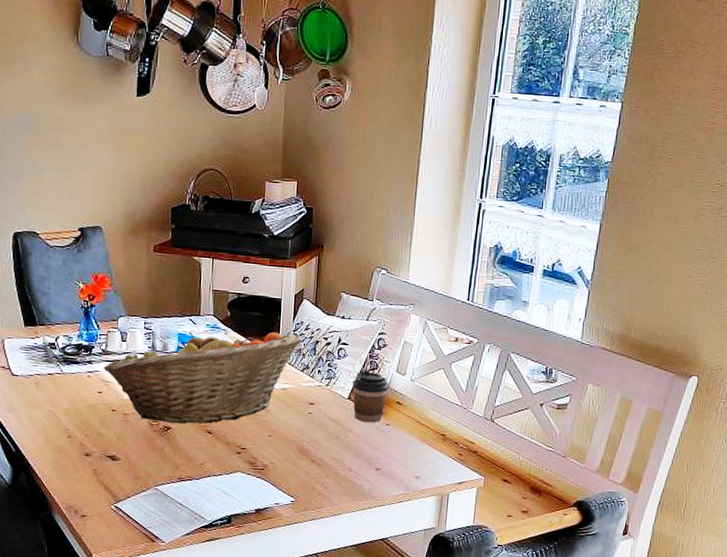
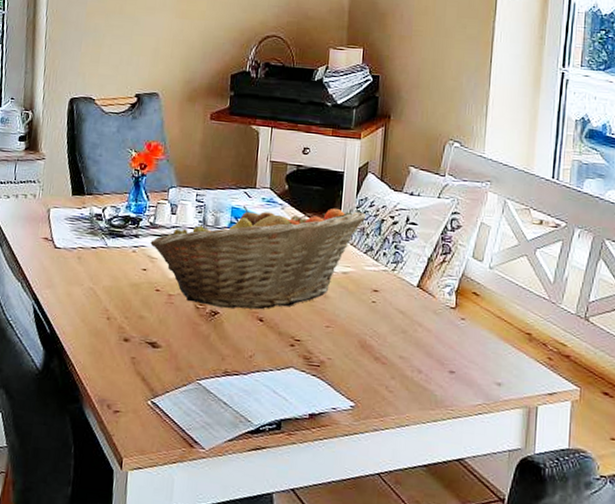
coffee cup: present [352,369,389,423] -> none [422,253,465,316]

